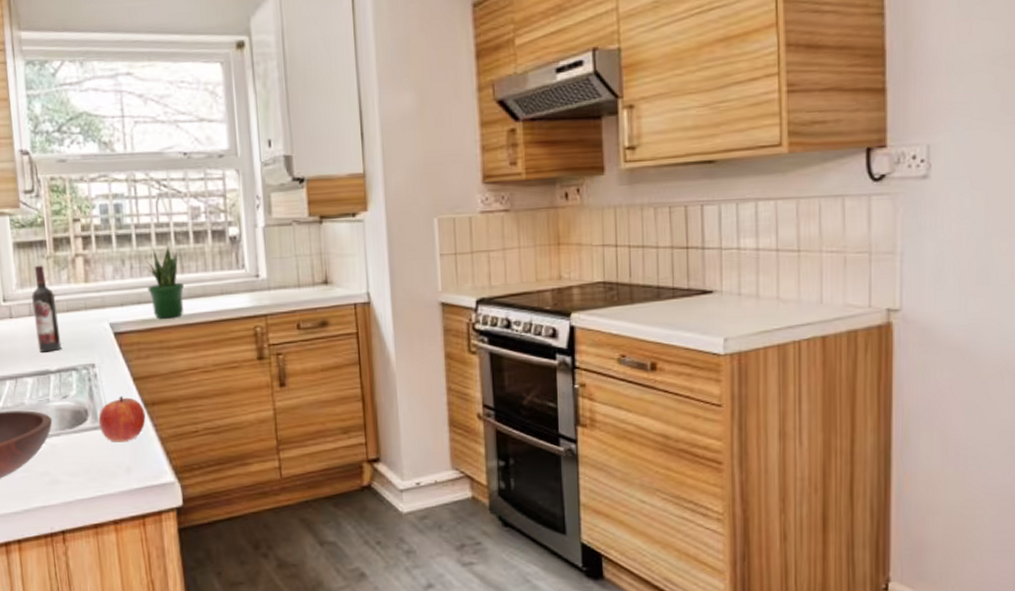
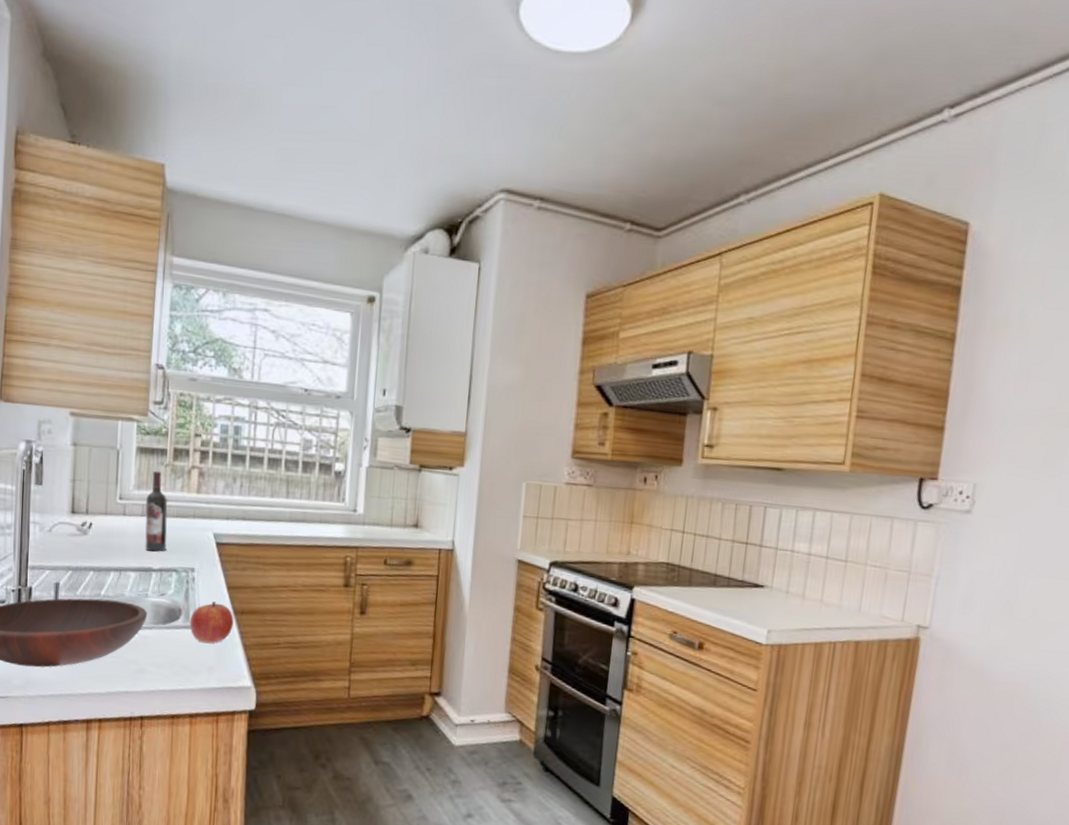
planter: present [146,246,185,319] -> none [253,470,288,537]

